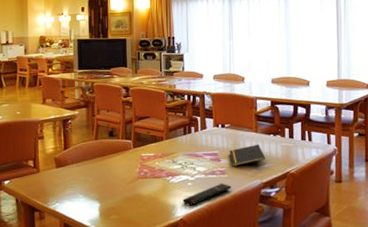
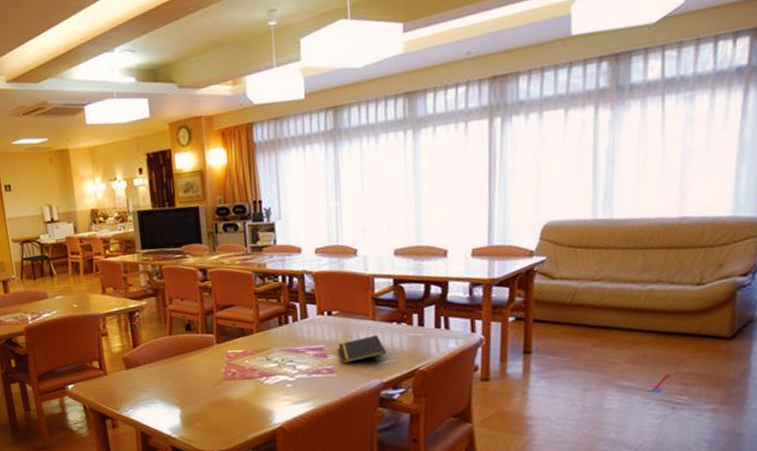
remote control: present [183,183,232,206] -> none [281,383,343,411]

